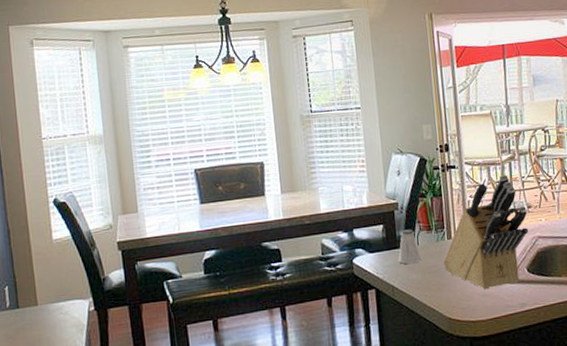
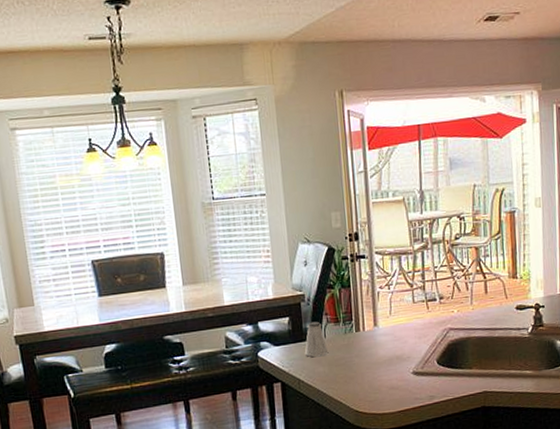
knife block: present [443,174,529,290] -> none [351,264,440,382]

